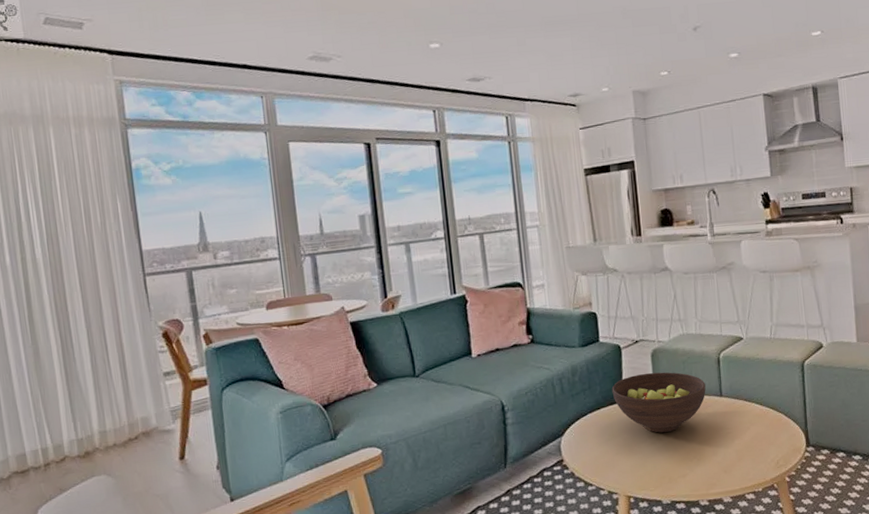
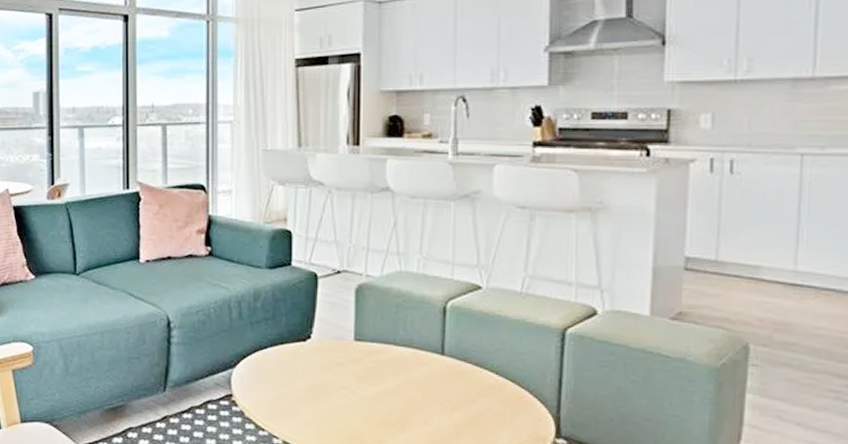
fruit bowl: present [612,372,706,433] -> none [301,311,423,386]

